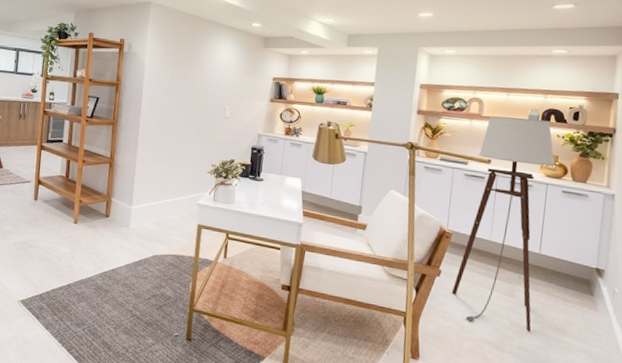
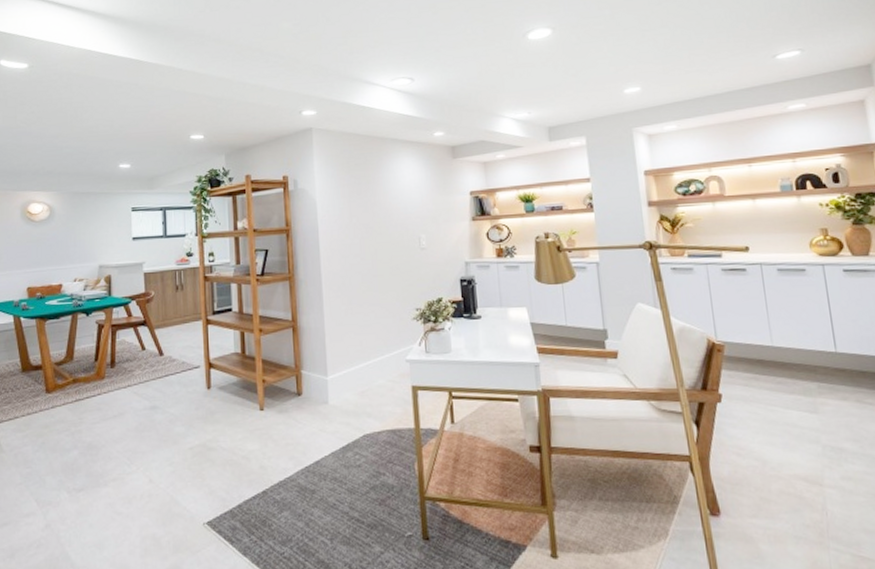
floor lamp: present [451,116,555,332] -> none [732,188,851,456]

